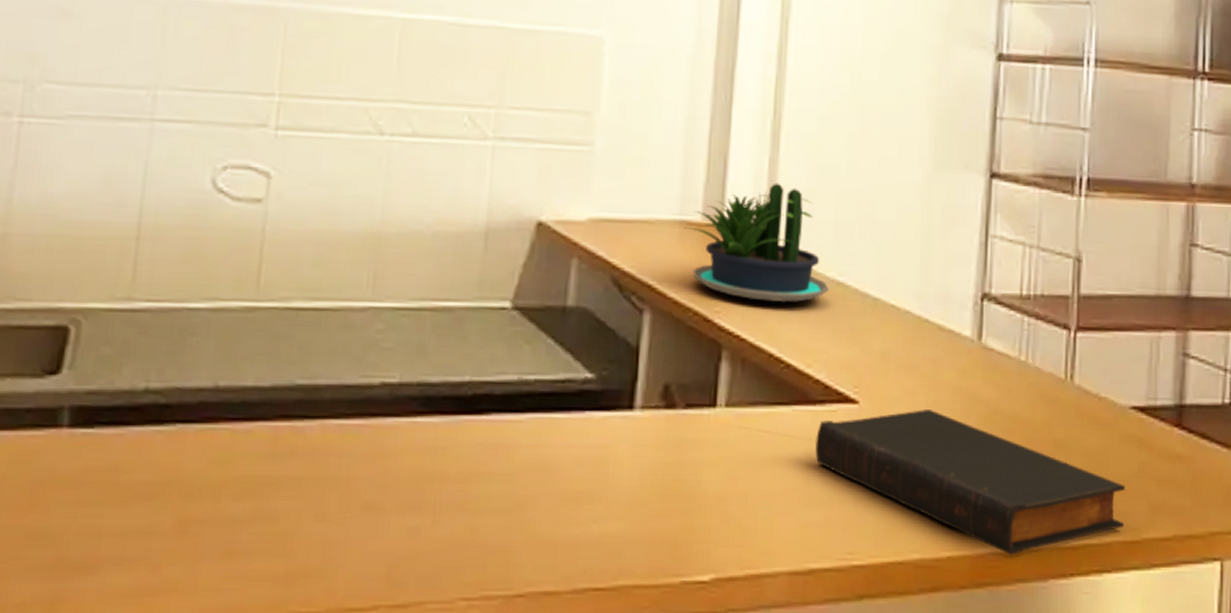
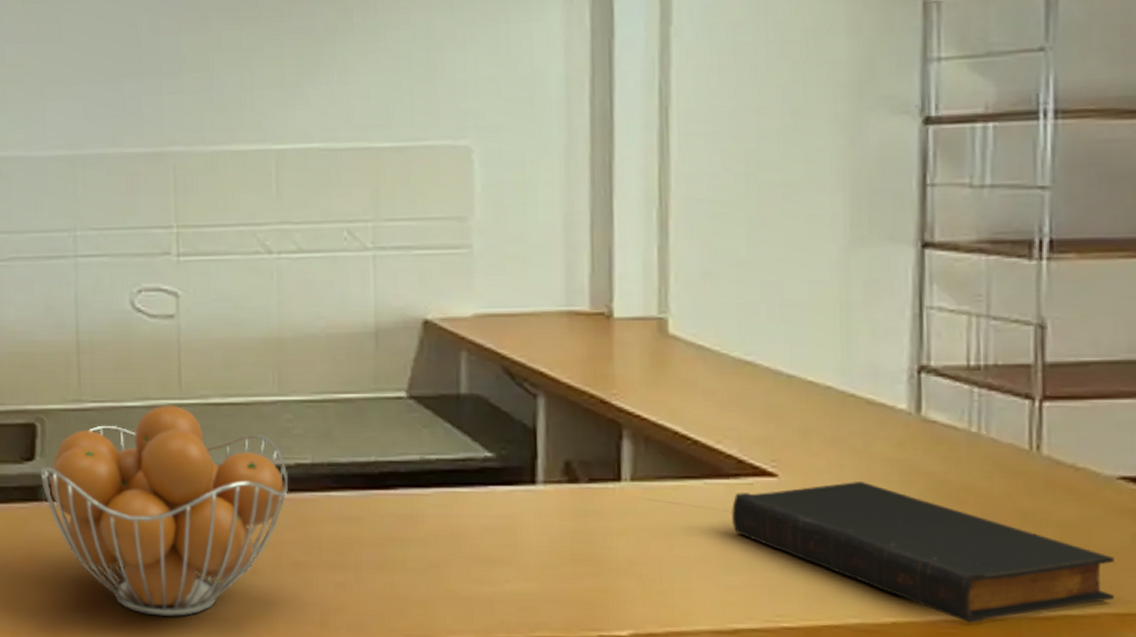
fruit basket: none [65,308,372,577] -> present [40,405,289,617]
potted plant: present [684,183,829,303] -> none [572,269,736,384]

